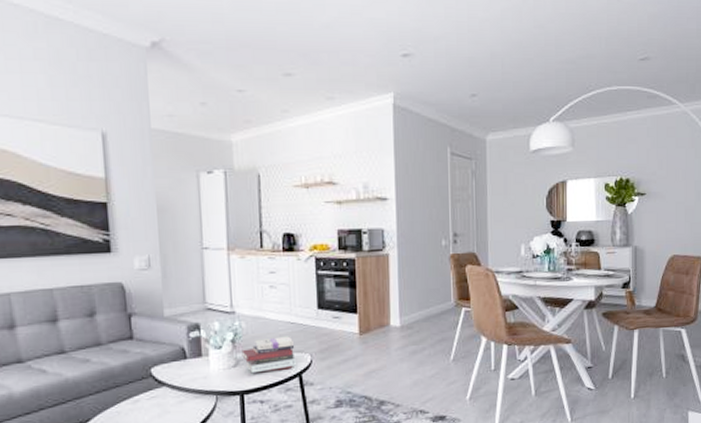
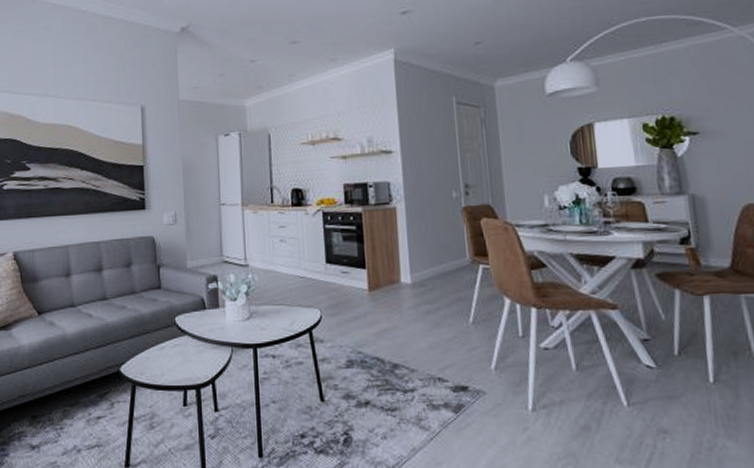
books: present [241,336,297,374] -> none [254,290,307,327]

